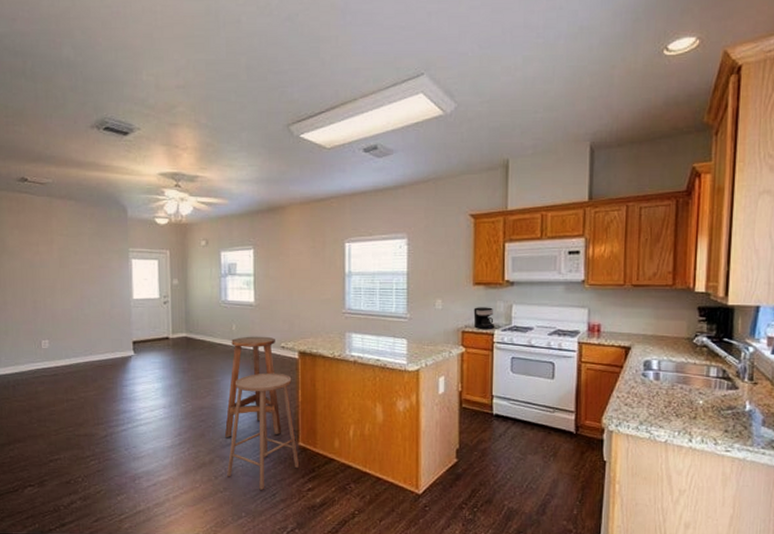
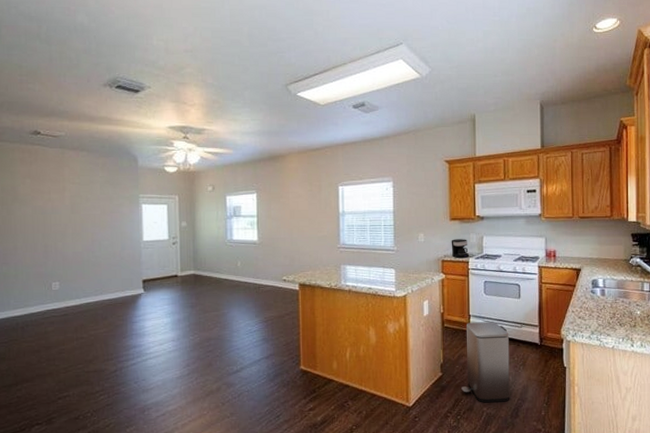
bar stool: present [225,336,282,437] -> none [231,271,285,365]
stool: present [227,372,300,490] -> none [234,303,302,413]
pedal bin: none [479,404,538,496] -> present [461,322,510,403]

